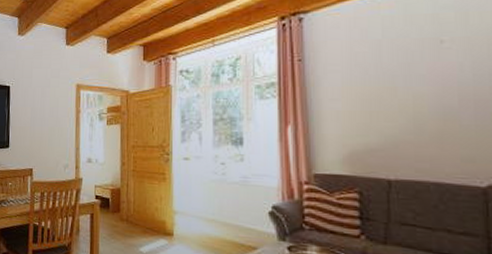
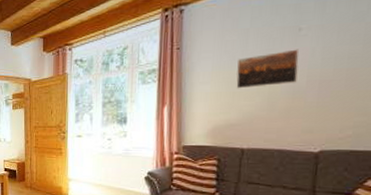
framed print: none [372,63,446,108] -> present [236,49,300,89]

